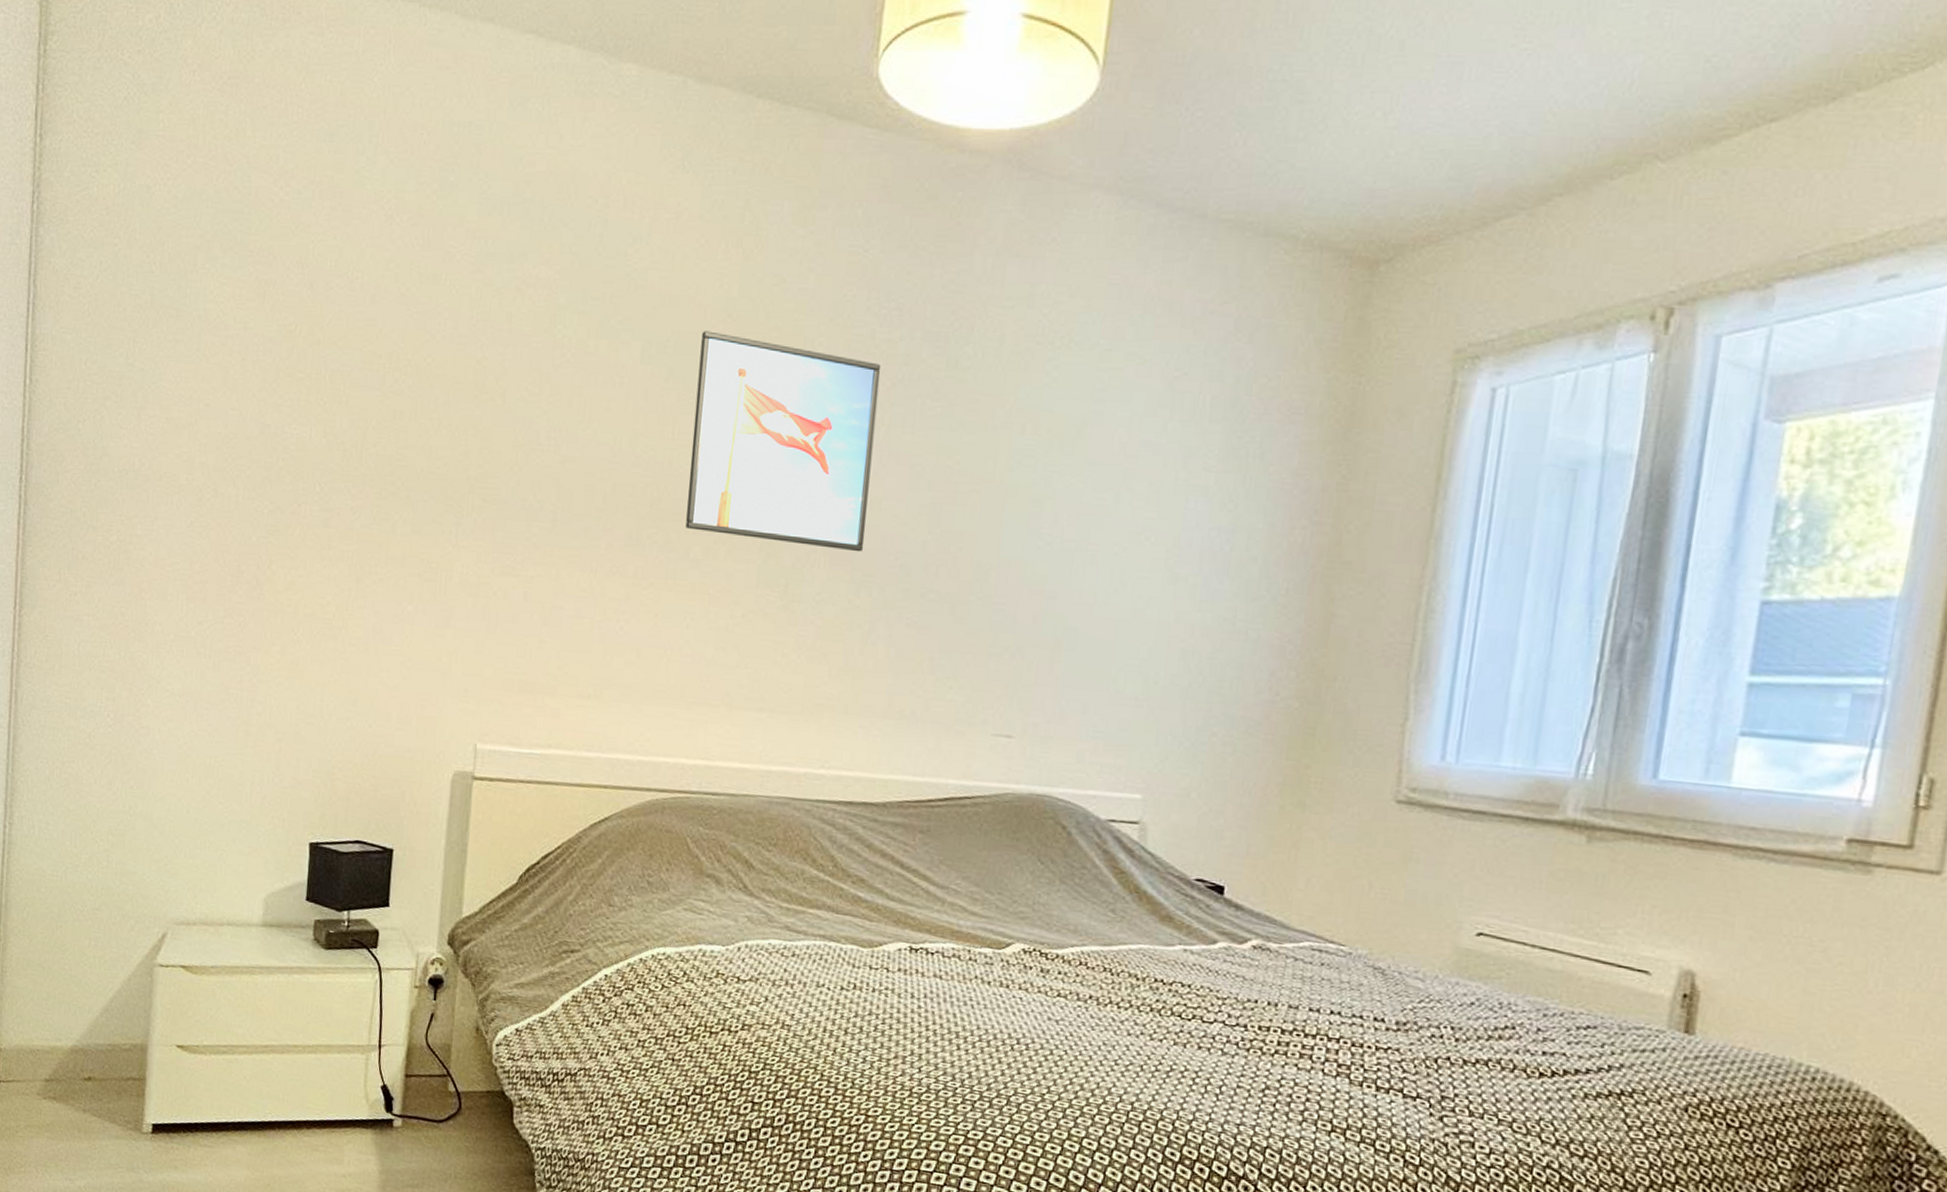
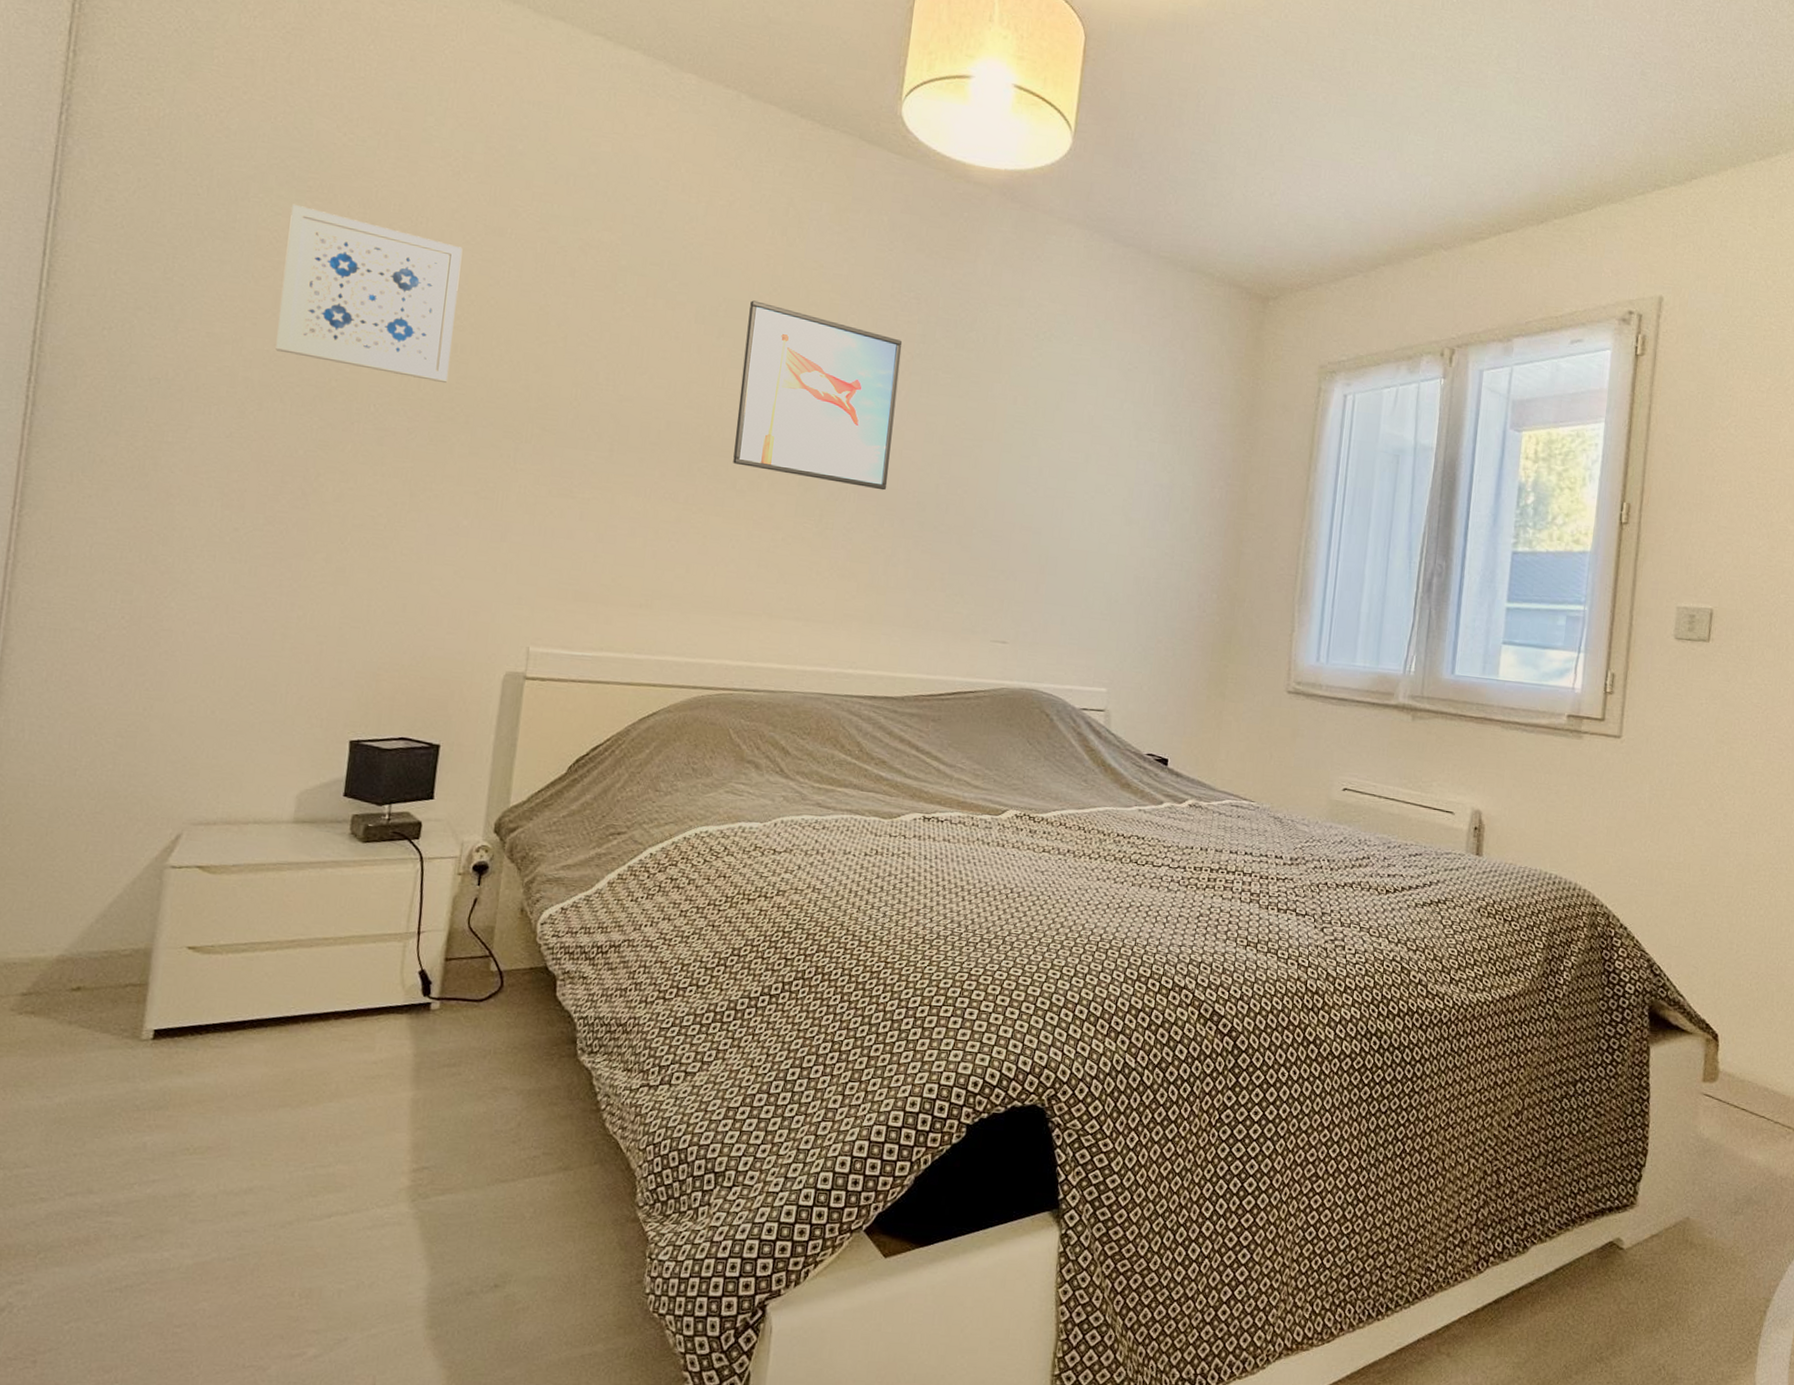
wall art: none [227,271,398,454] -> present [275,204,463,383]

